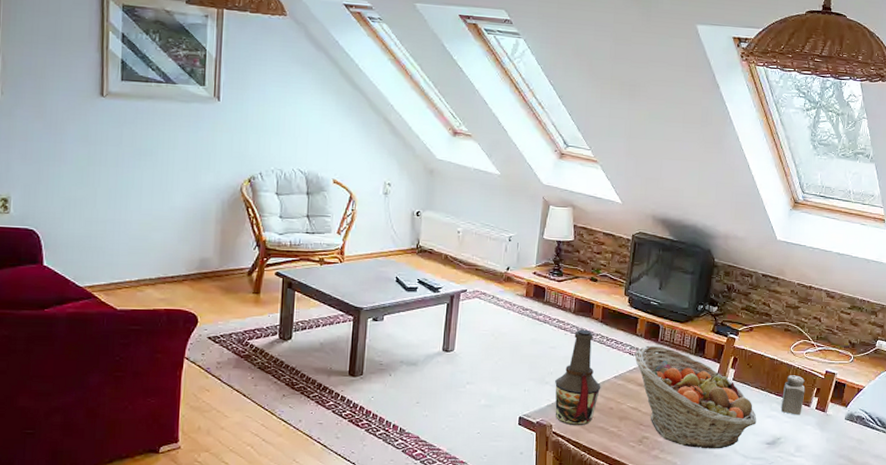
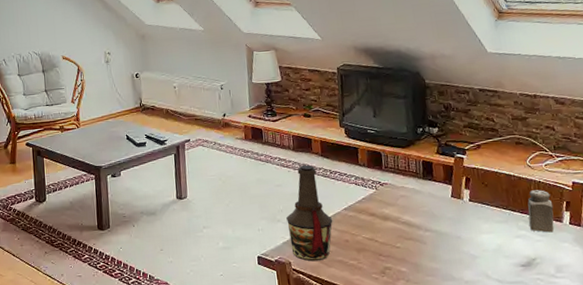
fruit basket: present [634,345,757,449] -> none [360,173,505,276]

